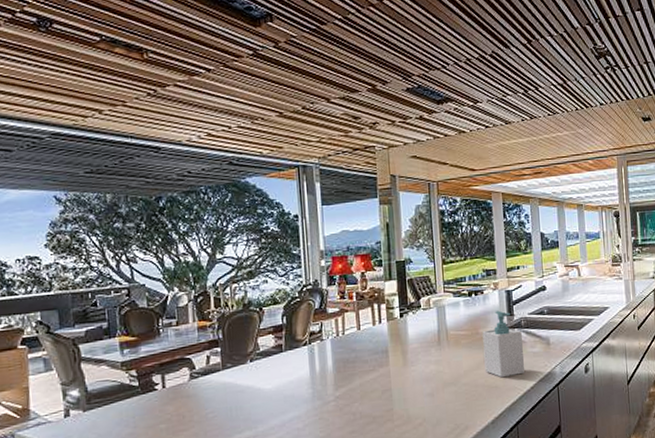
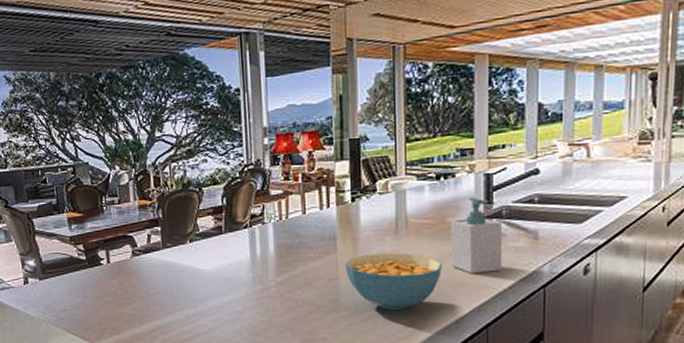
cereal bowl: none [397,362,478,417] -> present [346,253,442,311]

